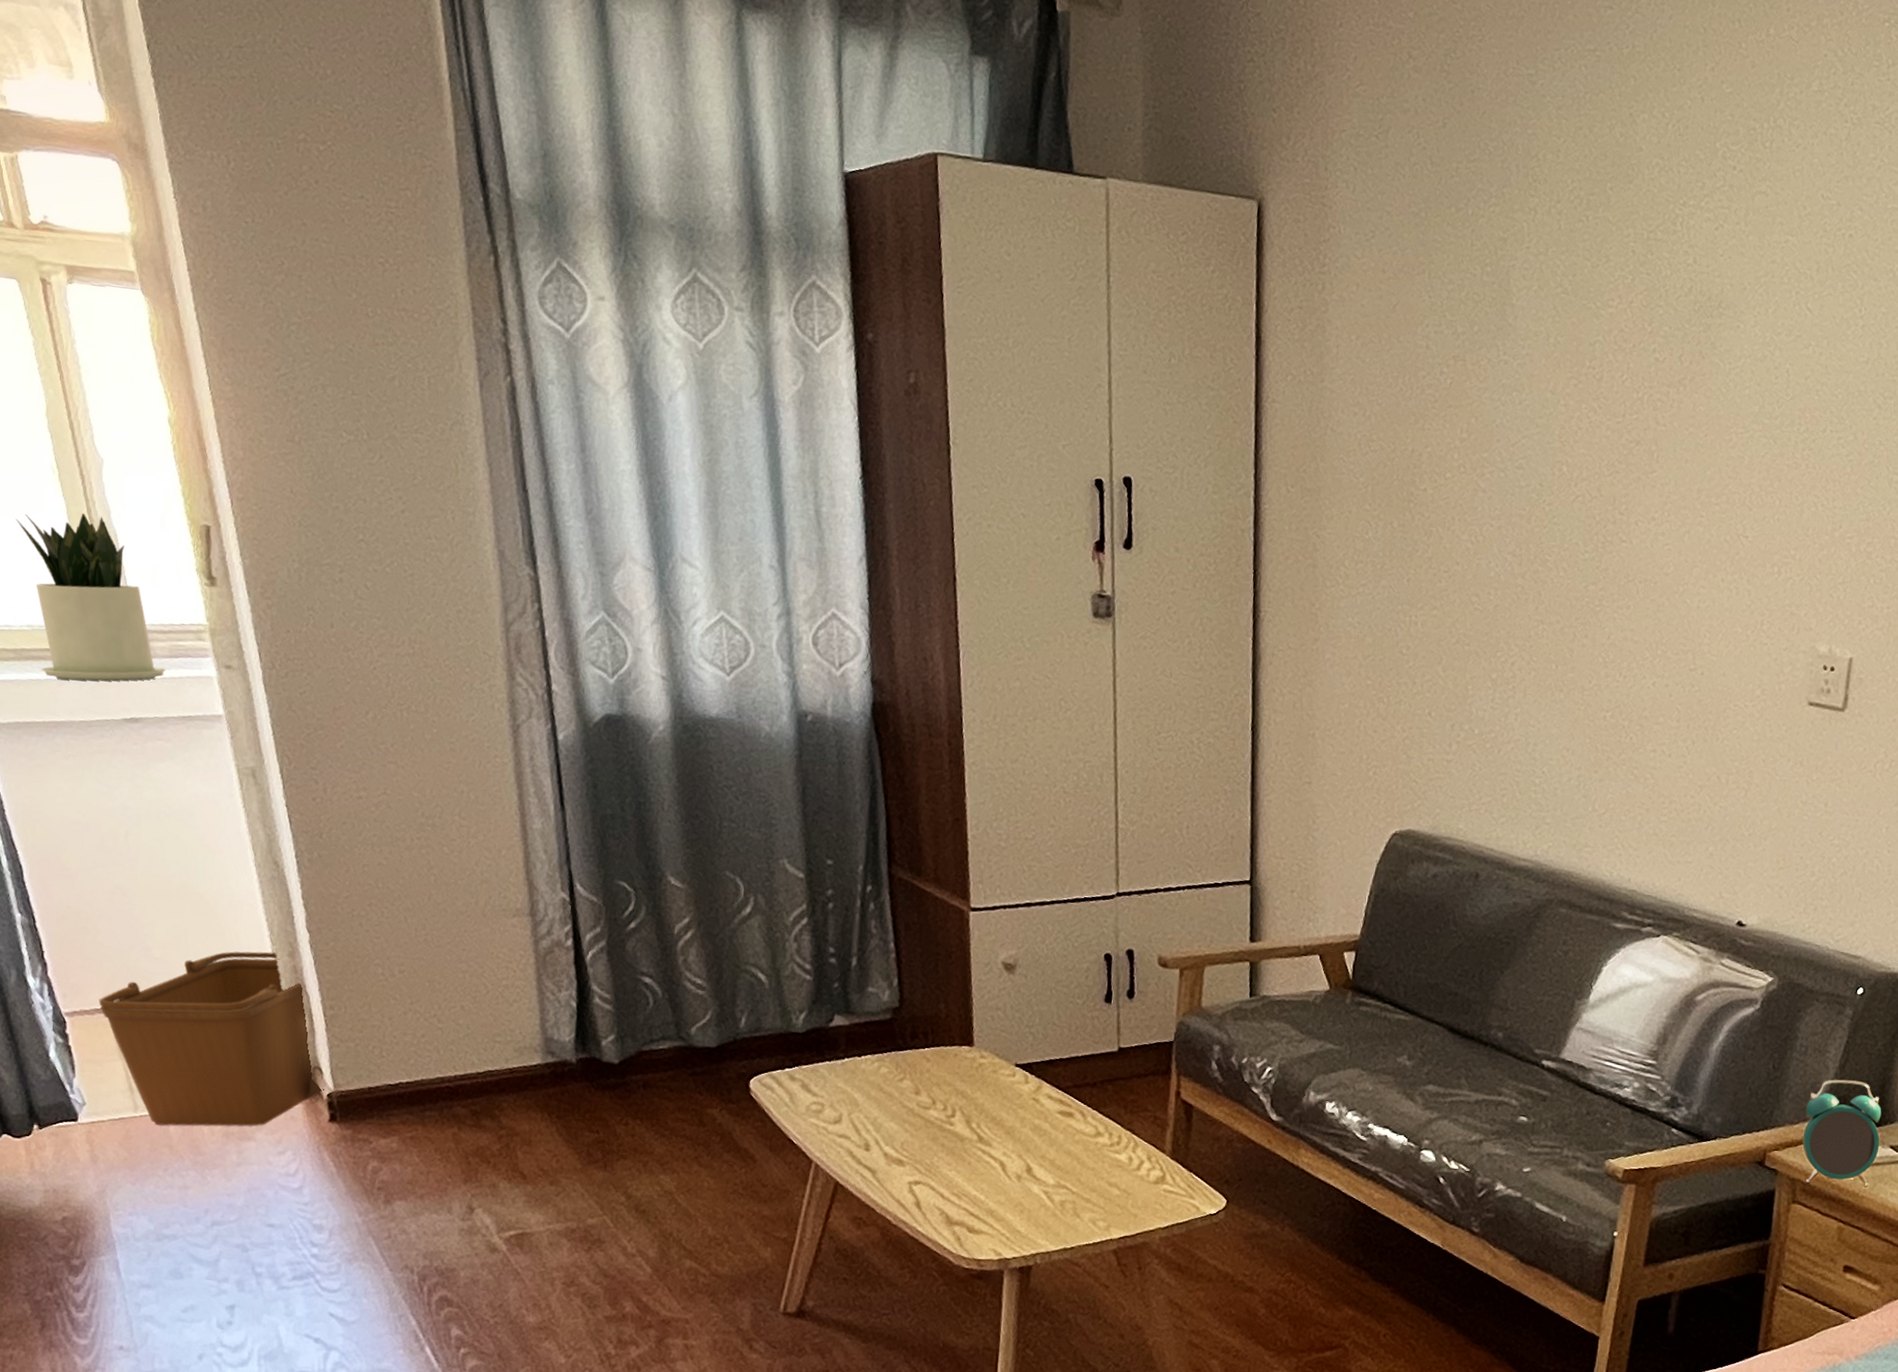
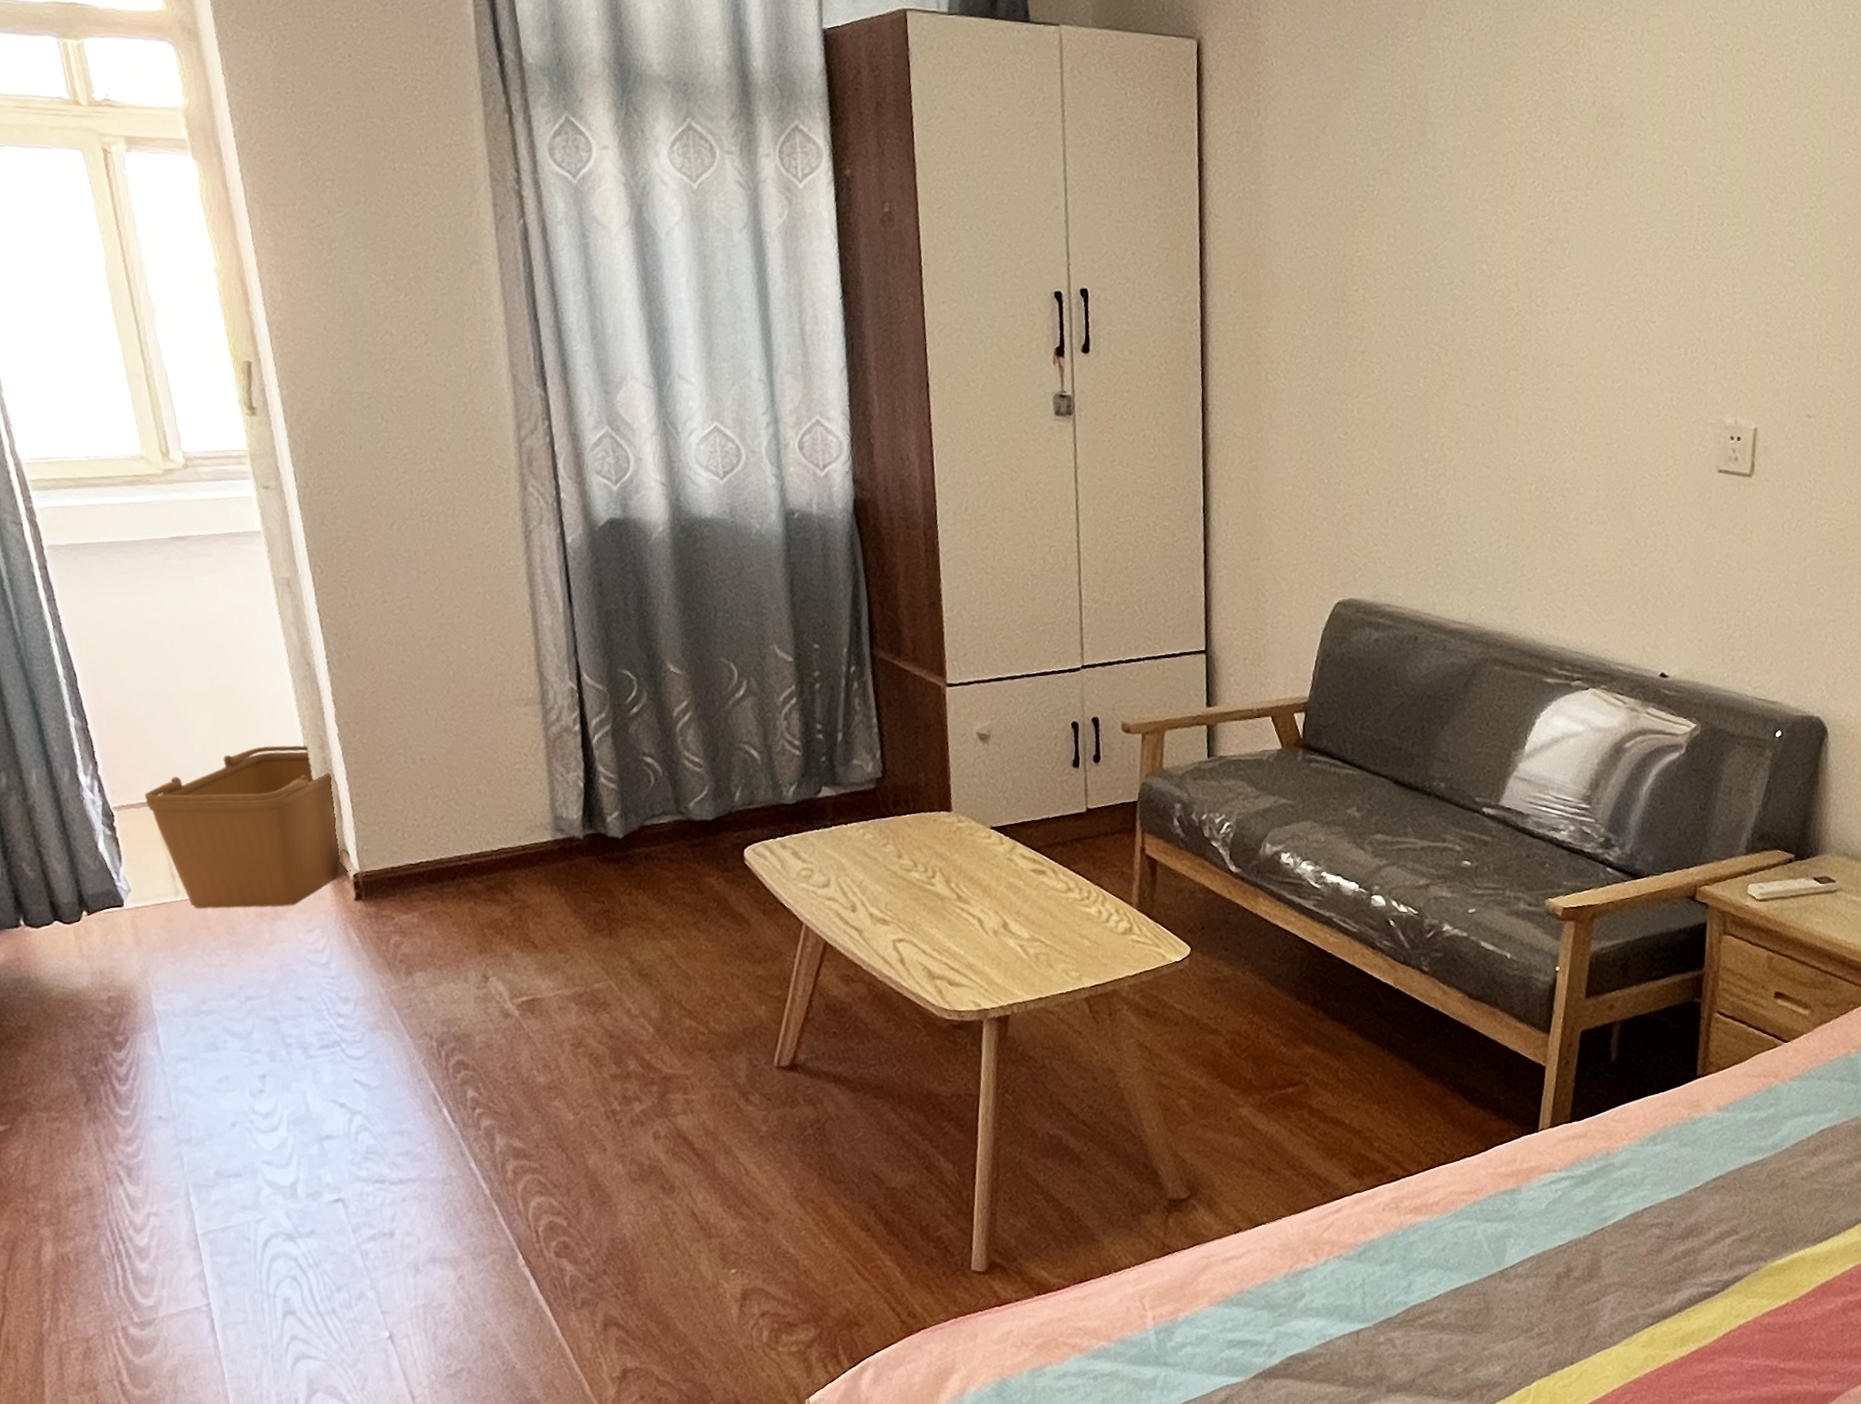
planter: present [16,513,166,681] -> none [76,354,210,505]
alarm clock: present [1802,1079,1882,1189] -> none [1730,817,1804,919]

